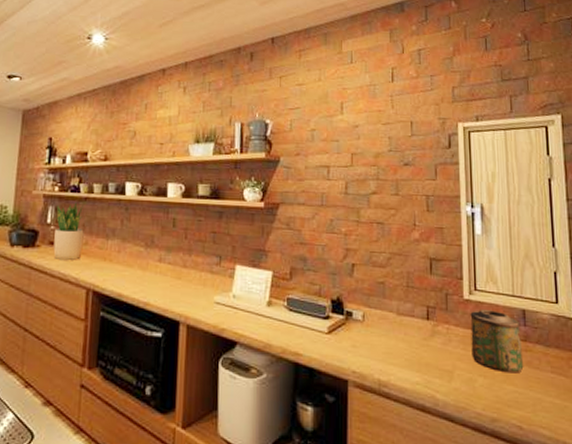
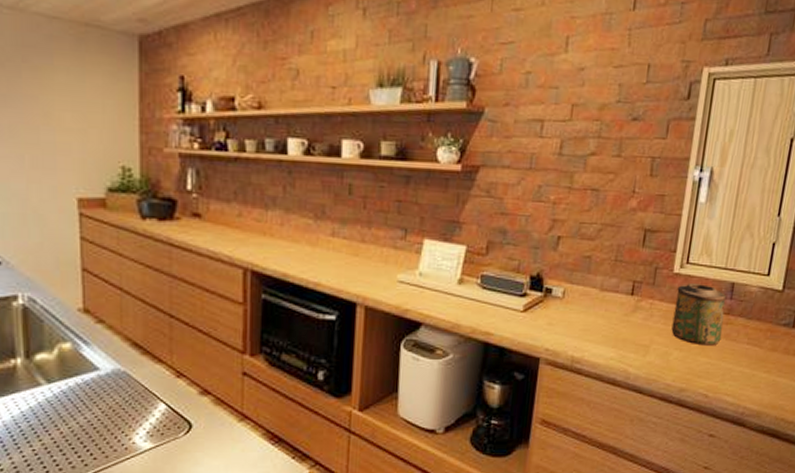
planter: present [53,202,84,261] -> none [197,164,236,236]

